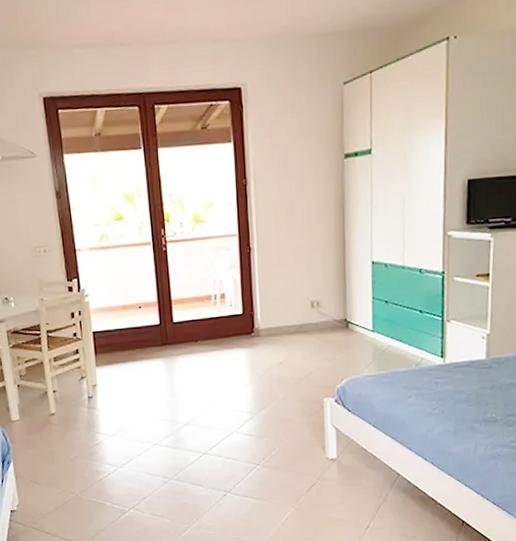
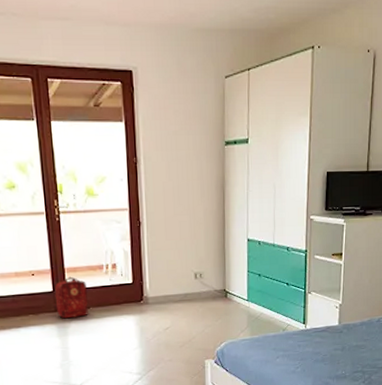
backpack: none [160,308,196,353] -> present [53,276,88,319]

